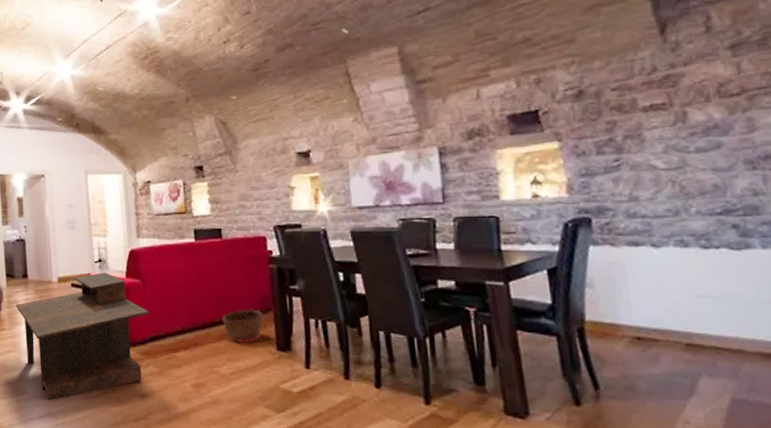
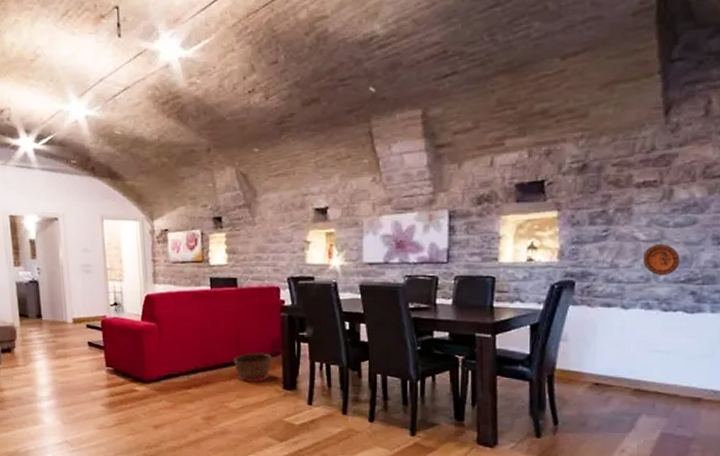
coffee table: present [16,272,149,401] -> none [30,315,164,430]
decorative plate: none [665,172,712,208] -> present [642,245,680,276]

